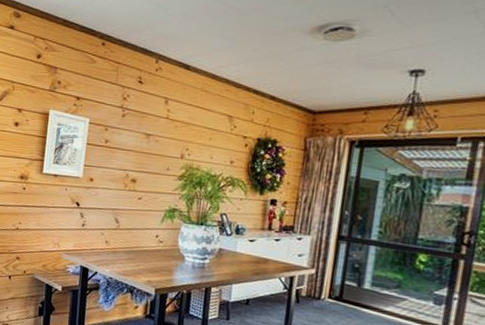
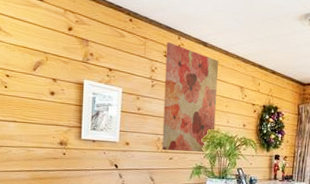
wall art: none [130,66,204,193] -> present [162,42,219,153]

